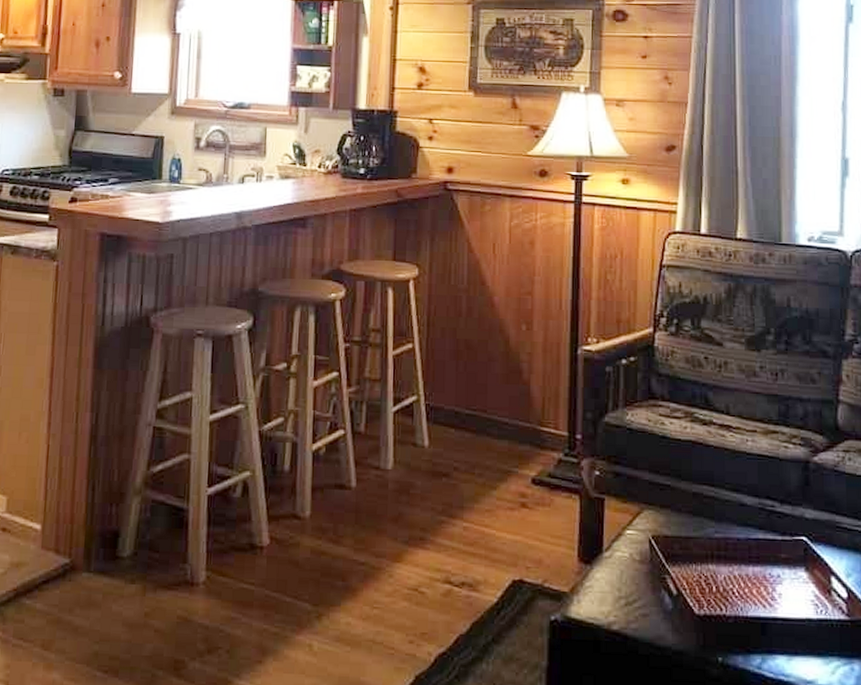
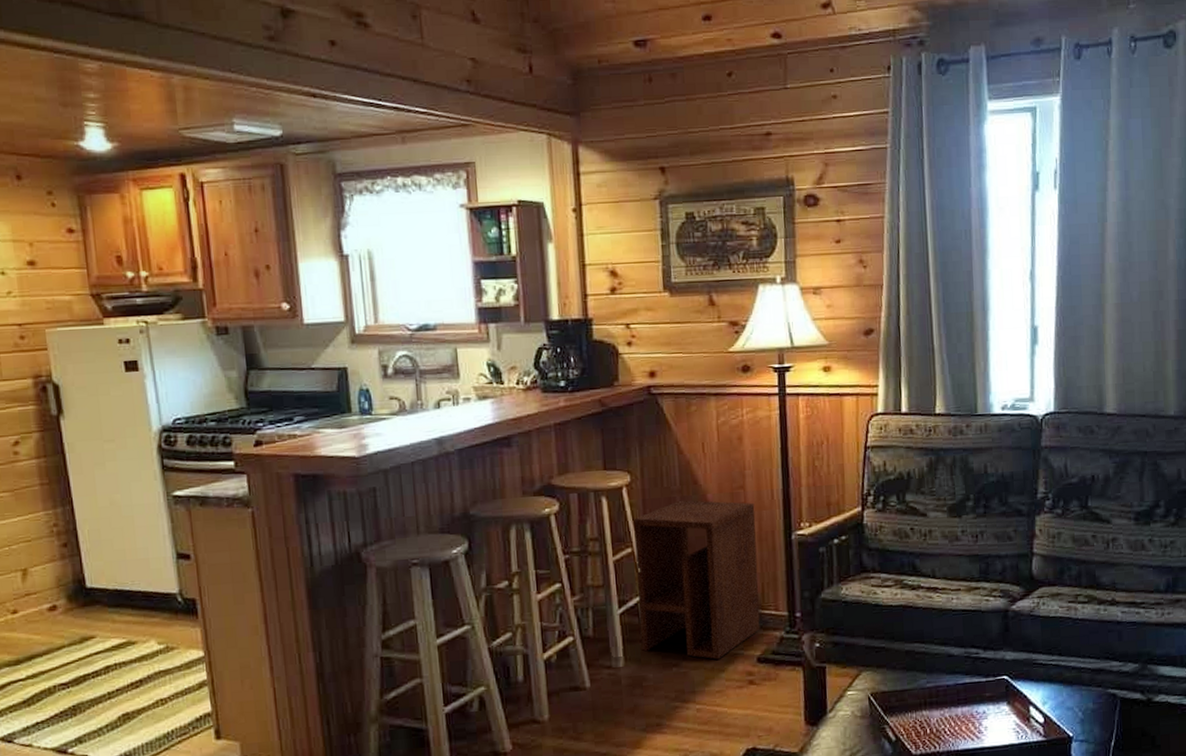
side table: none [412,300,542,475] -> present [633,500,760,660]

